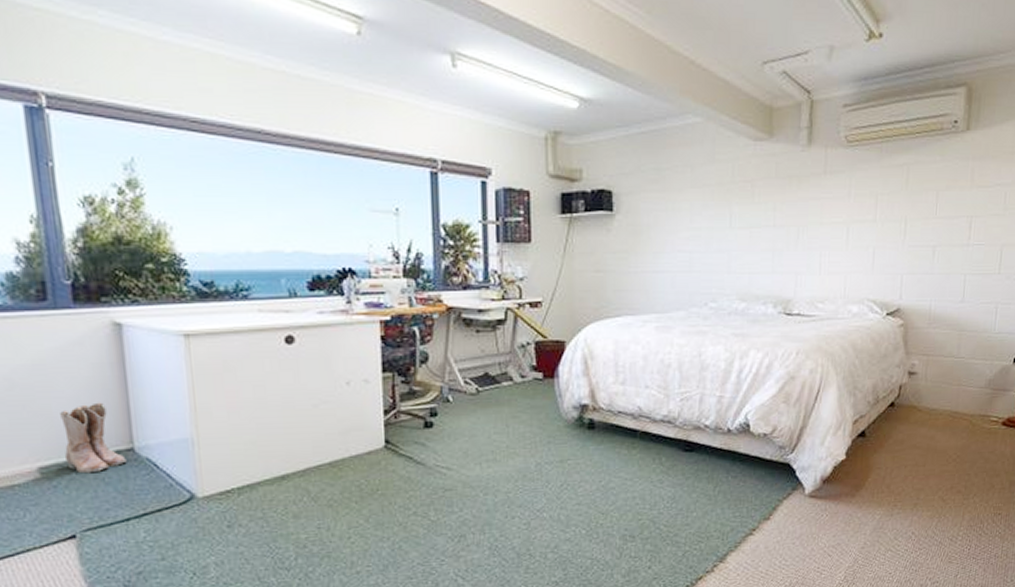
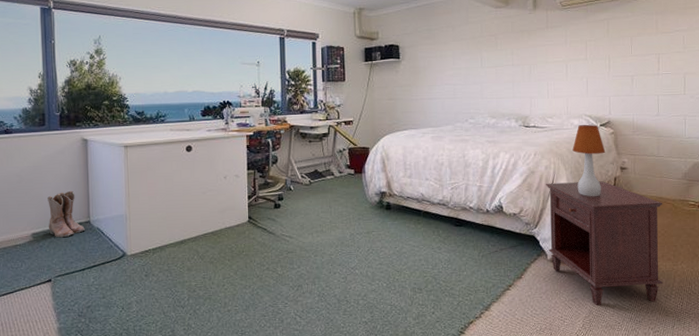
nightstand: none [807,390,957,553] -> present [546,181,663,306]
table lamp: none [847,313,891,412] -> present [572,125,606,197]

